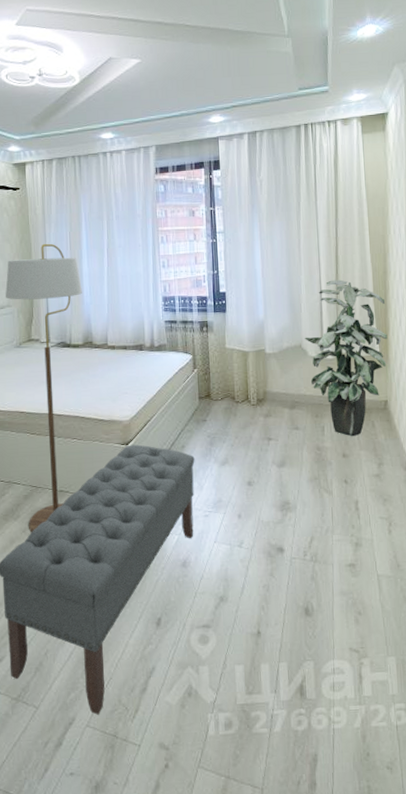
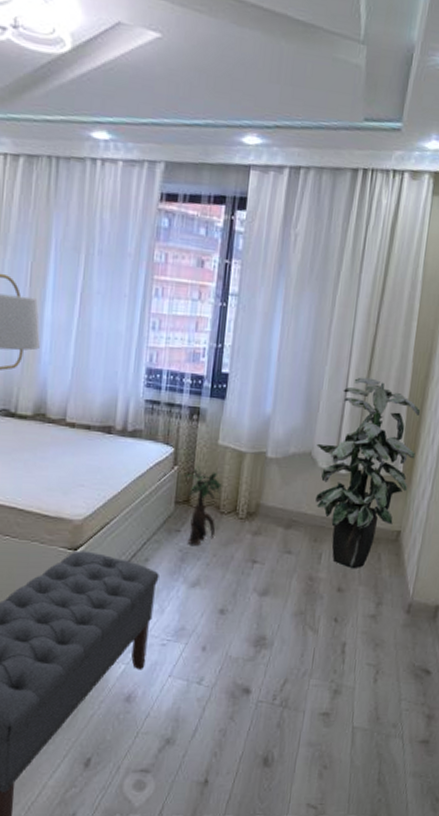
decorative plant: none [203,367,235,431] -> present [184,466,223,546]

